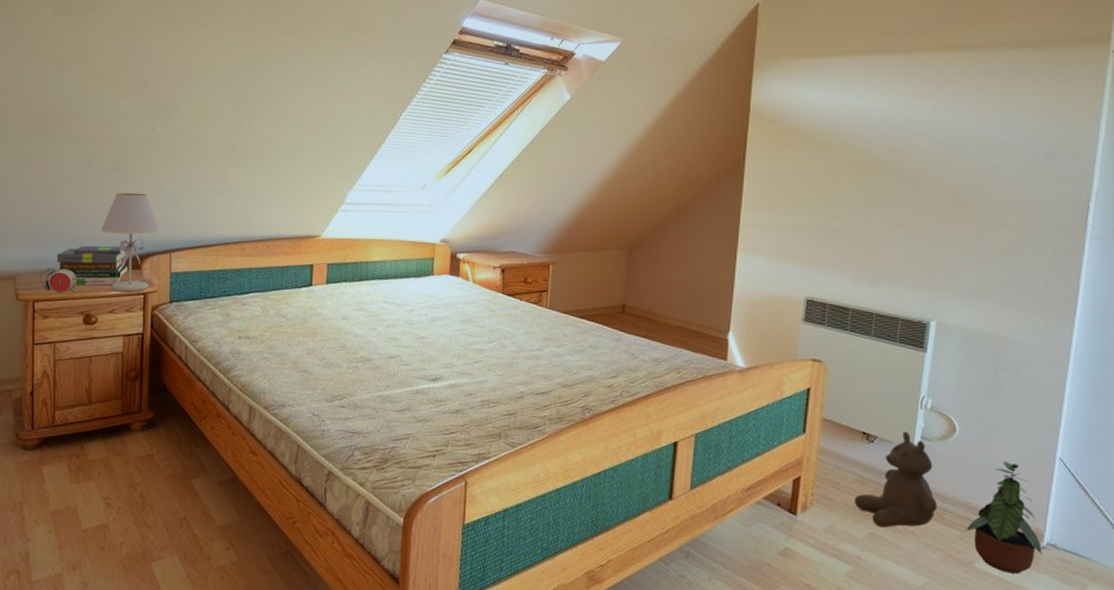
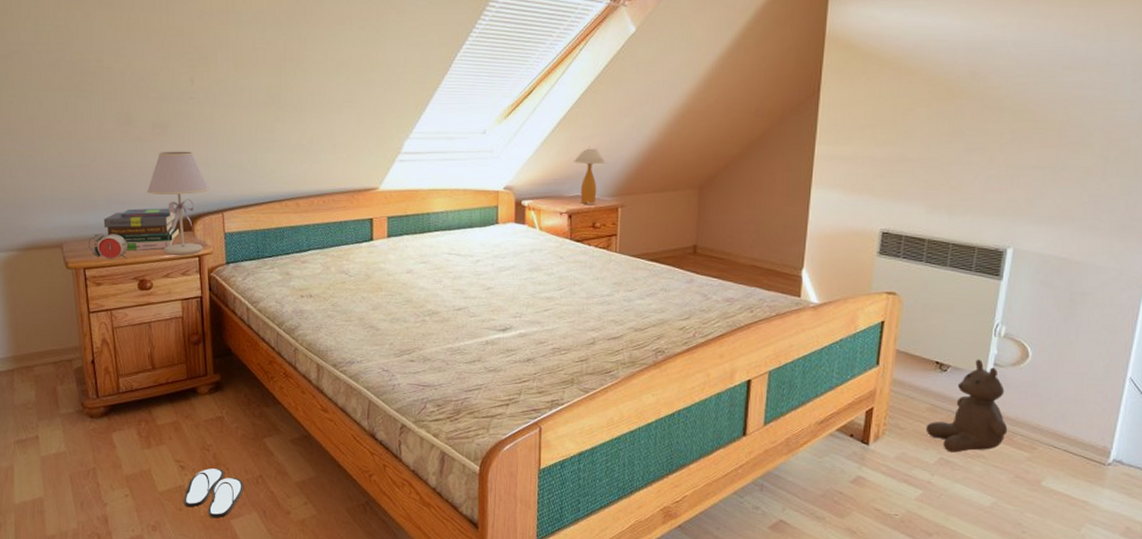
slippers: none [106,507,168,560] -> present [184,468,244,518]
table lamp: none [507,205,540,261] -> present [573,146,607,205]
potted plant: present [964,460,1042,574] -> none [1033,383,1108,490]

